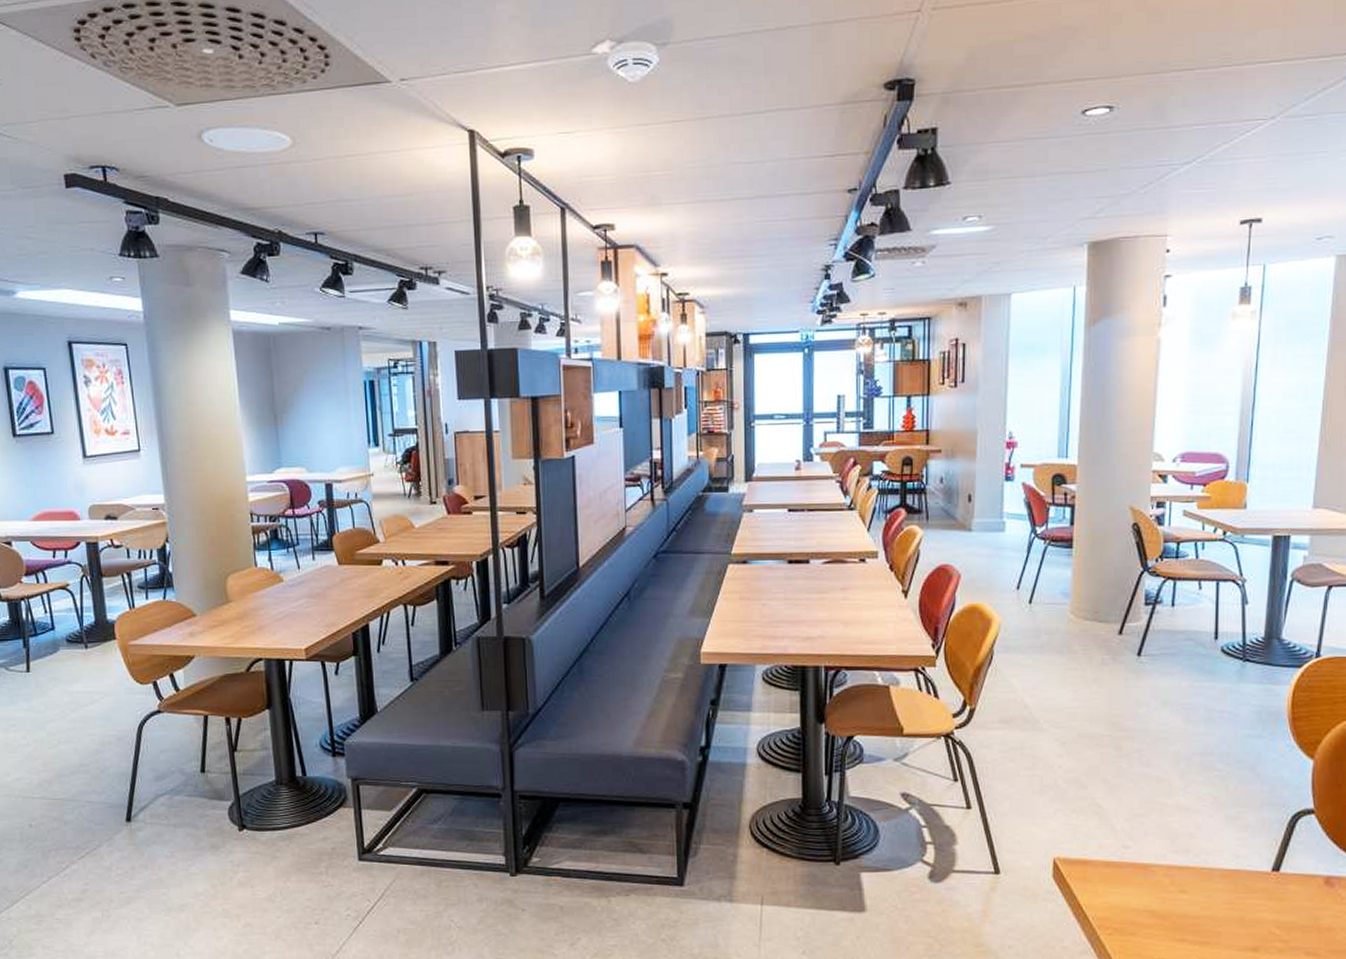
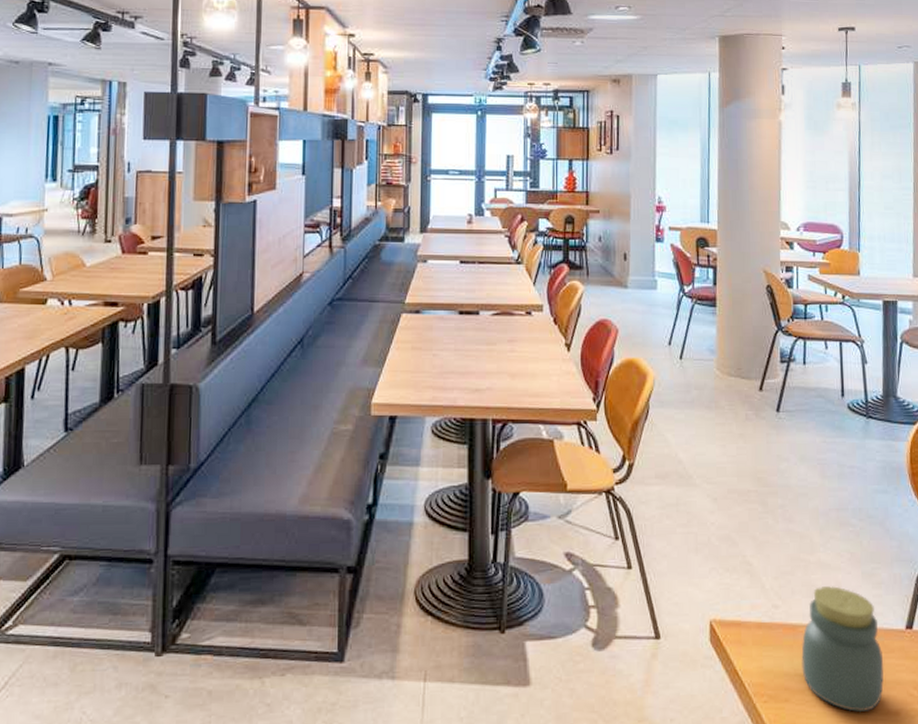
jar: none [1151,829,1244,948] -> present [801,586,884,713]

